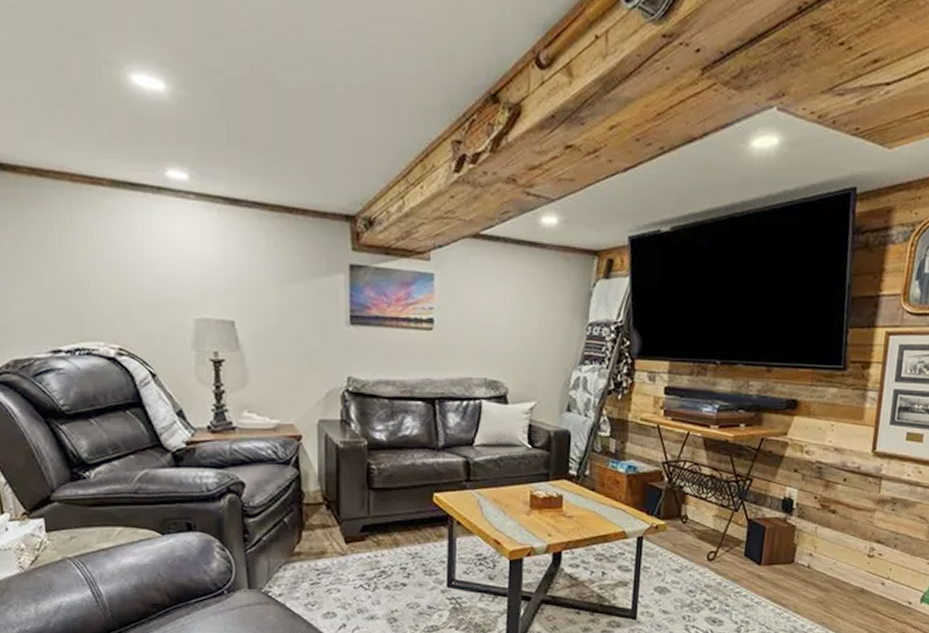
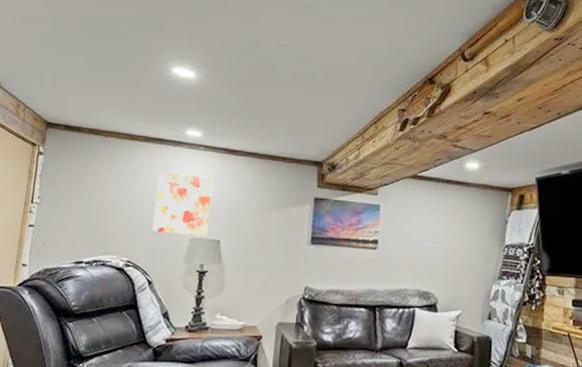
wall art: none [138,230,217,316] -> present [151,172,213,236]

